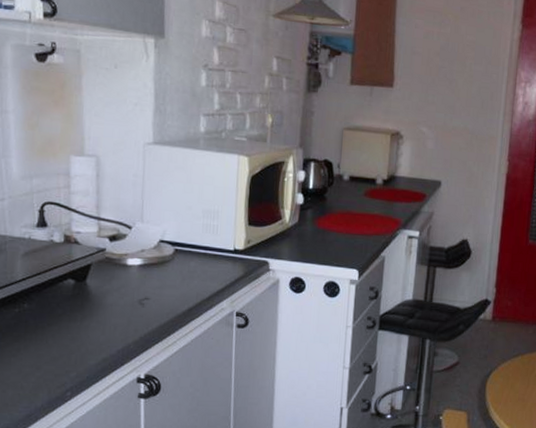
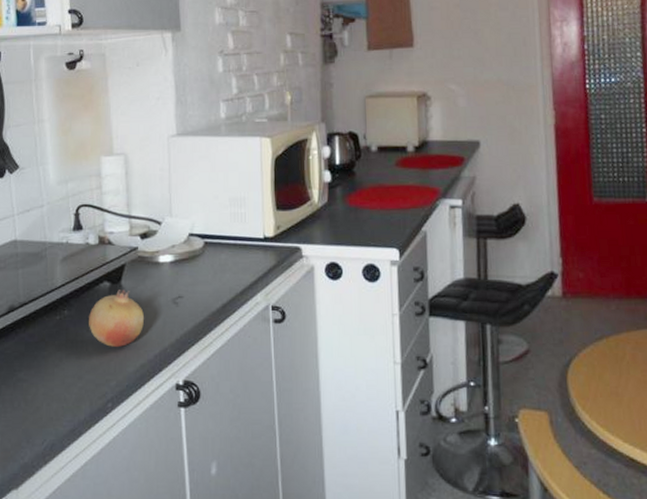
fruit: none [50,288,109,341] -> present [89,290,145,347]

